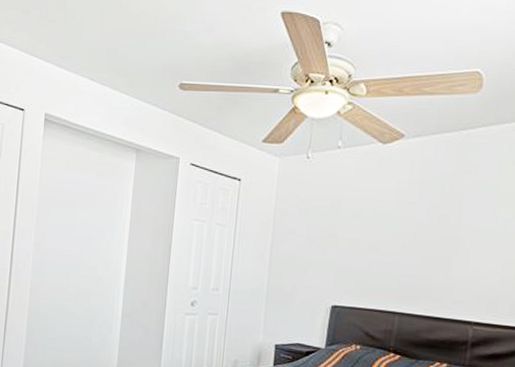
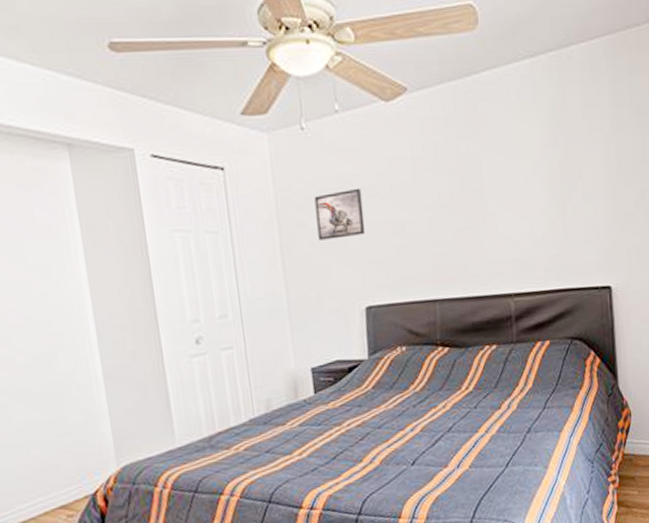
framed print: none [303,209,347,247] -> present [314,188,366,240]

